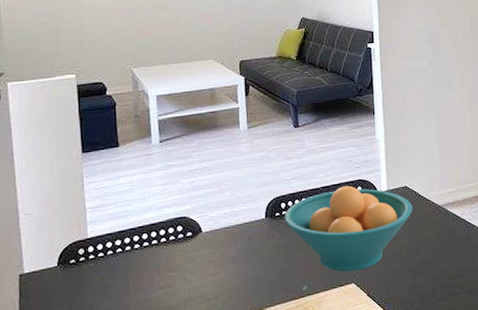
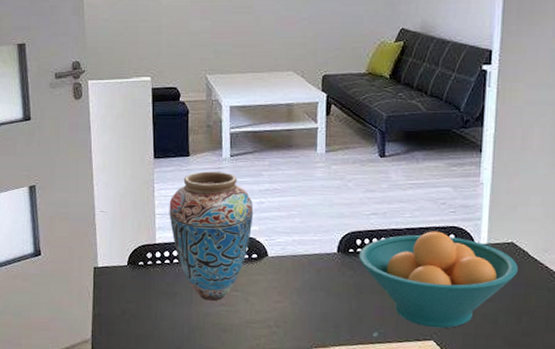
vase: none [100,157,186,287] -> present [169,171,254,301]

